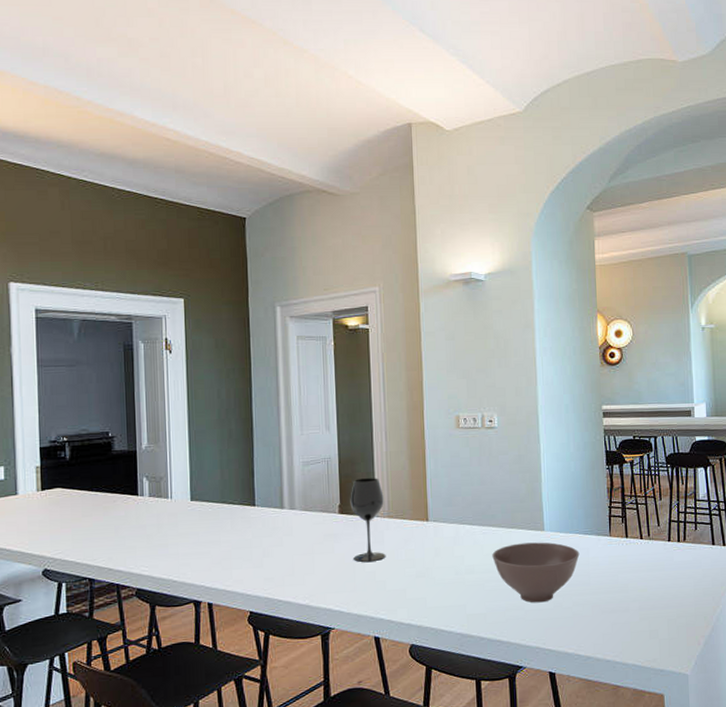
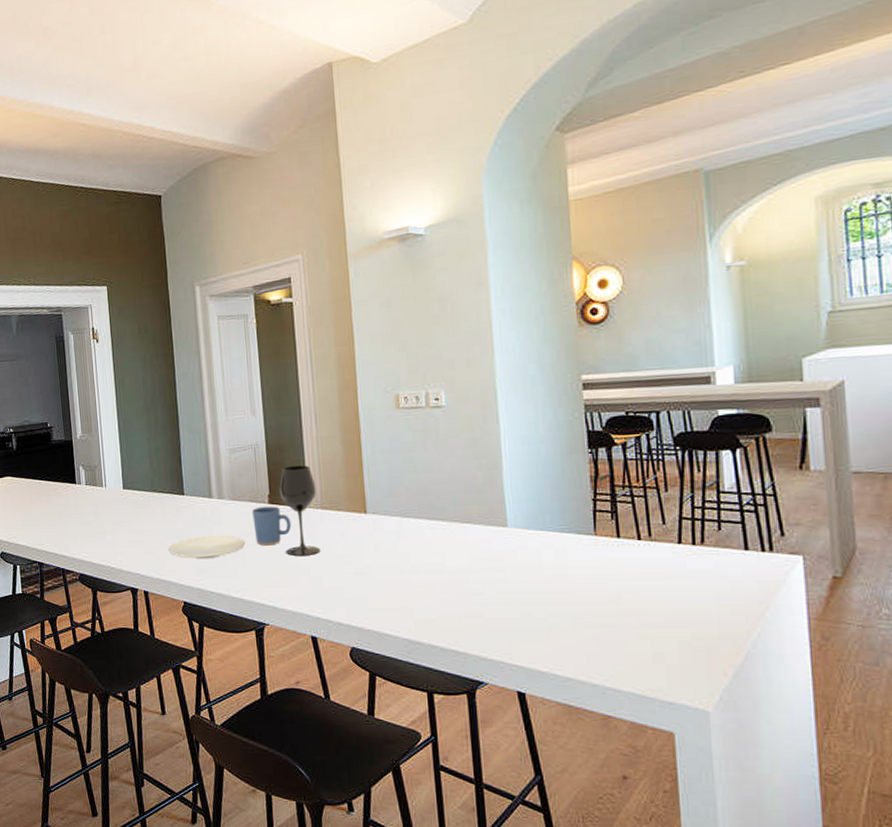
plate: none [236,544,315,569] -> present [168,535,246,559]
mug: none [323,515,360,553] -> present [252,506,292,546]
bowl: present [492,542,580,603] -> none [443,540,555,611]

